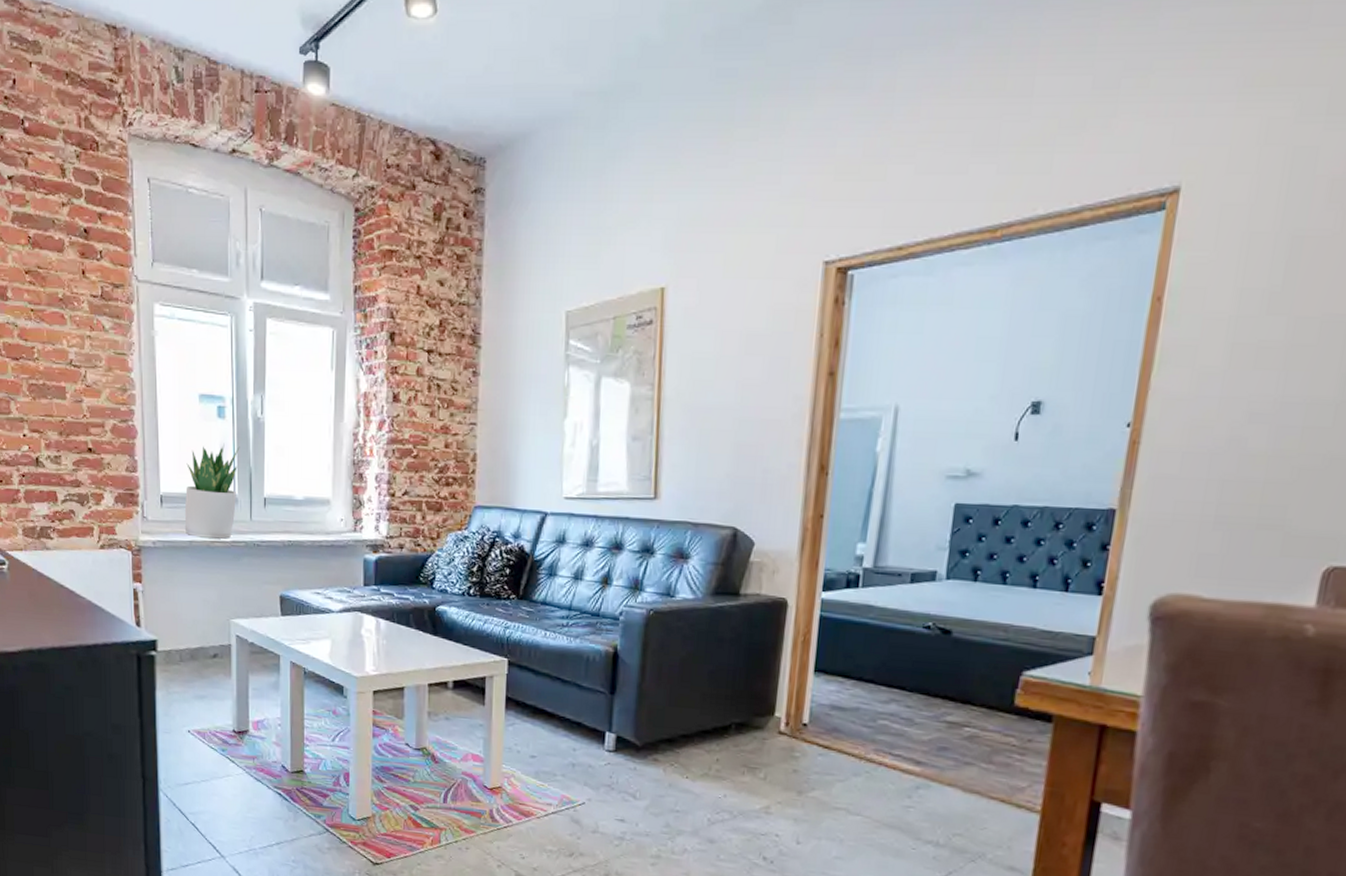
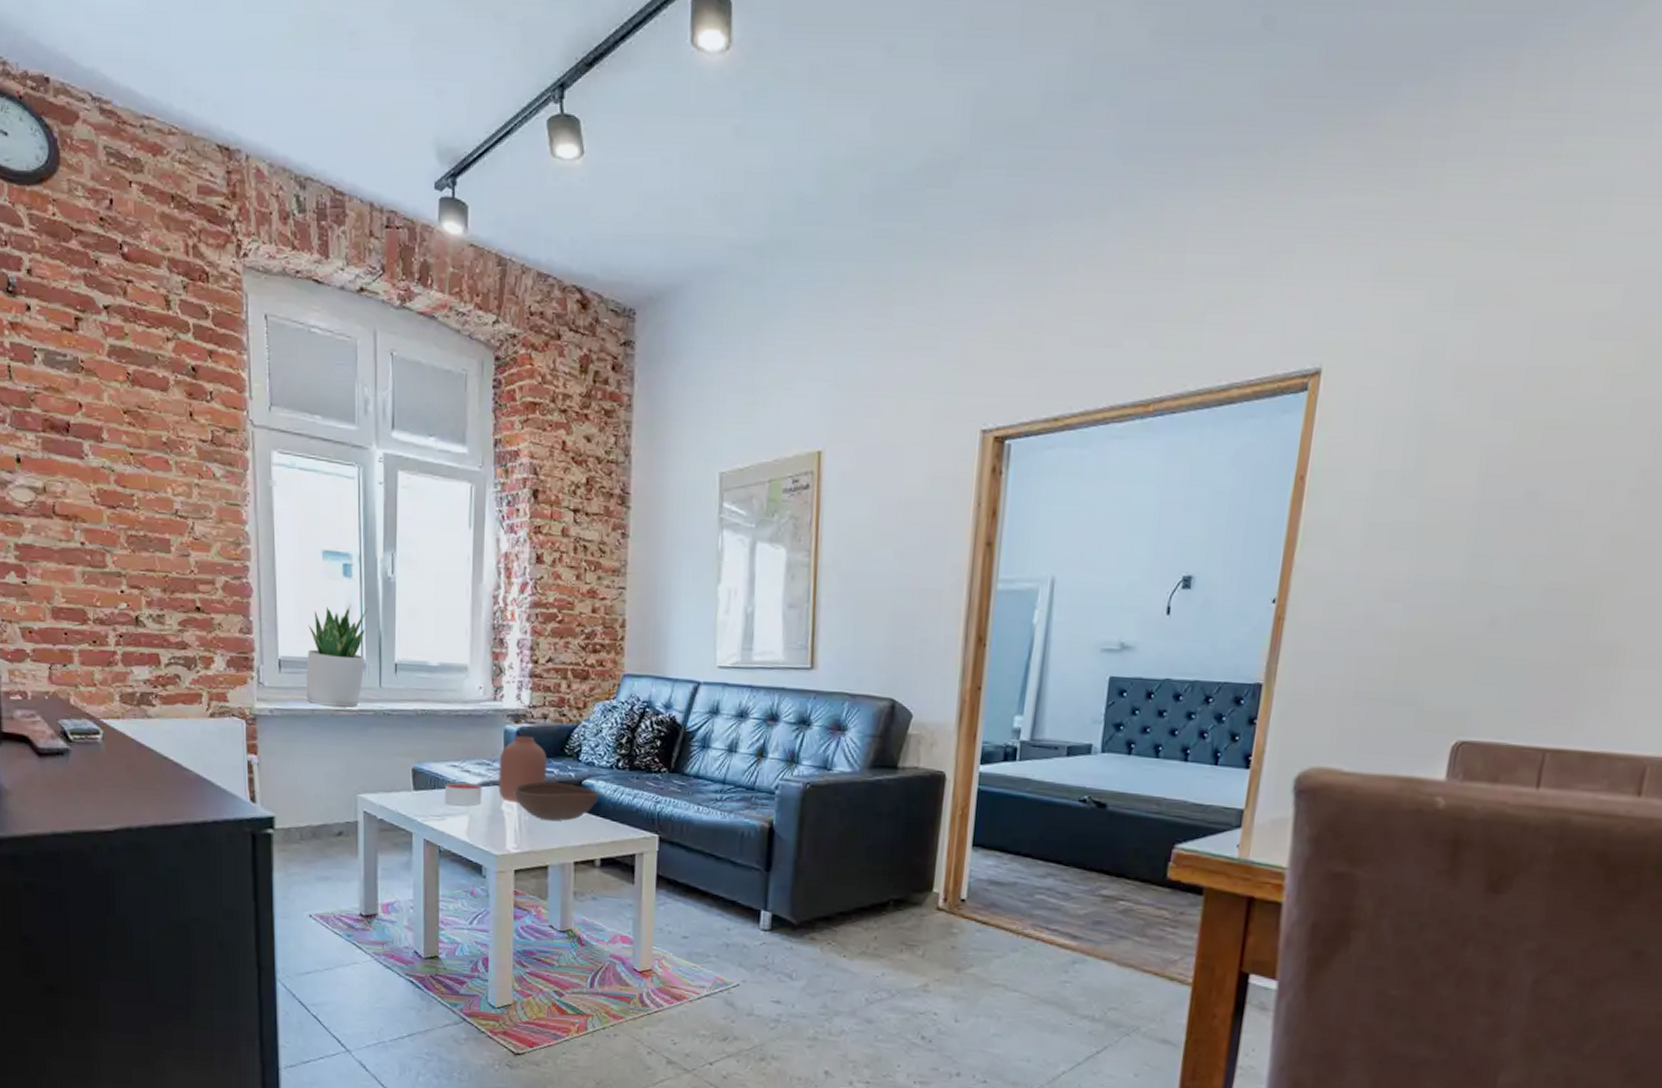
candle: none [308,608,344,631] -> present [444,782,482,807]
vase: none [358,565,404,628] -> present [498,736,548,803]
bowl: none [372,607,452,645] -> present [514,781,599,821]

